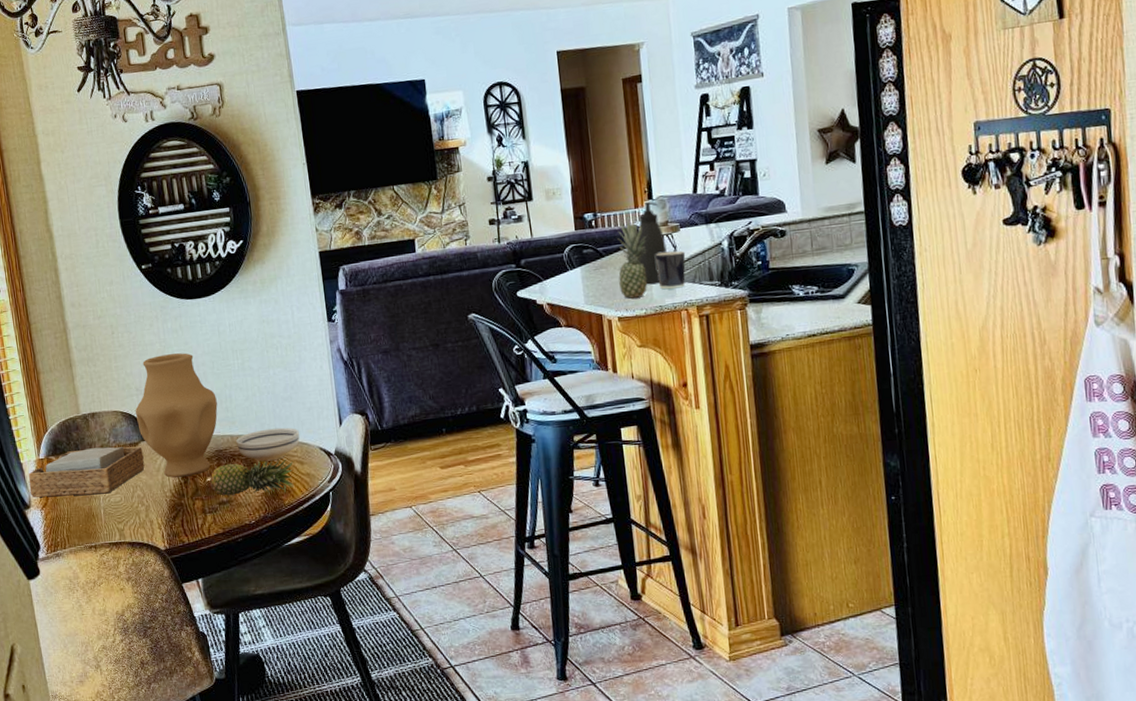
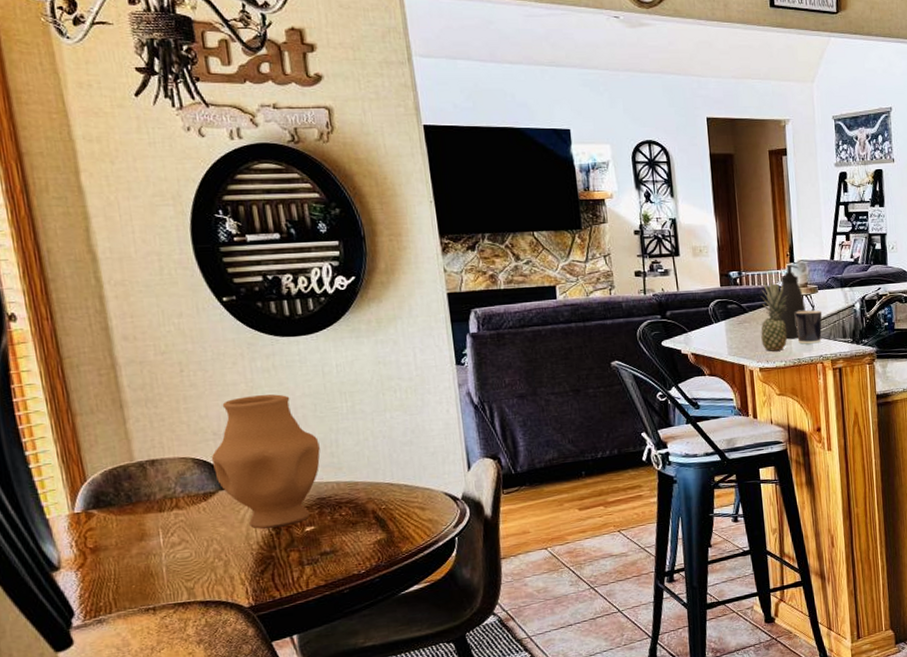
napkin holder: present [28,446,145,498] -> none [57,496,224,558]
fruit: present [210,458,294,496] -> none [309,505,413,546]
bowl: present [236,427,300,462] -> none [343,472,421,509]

